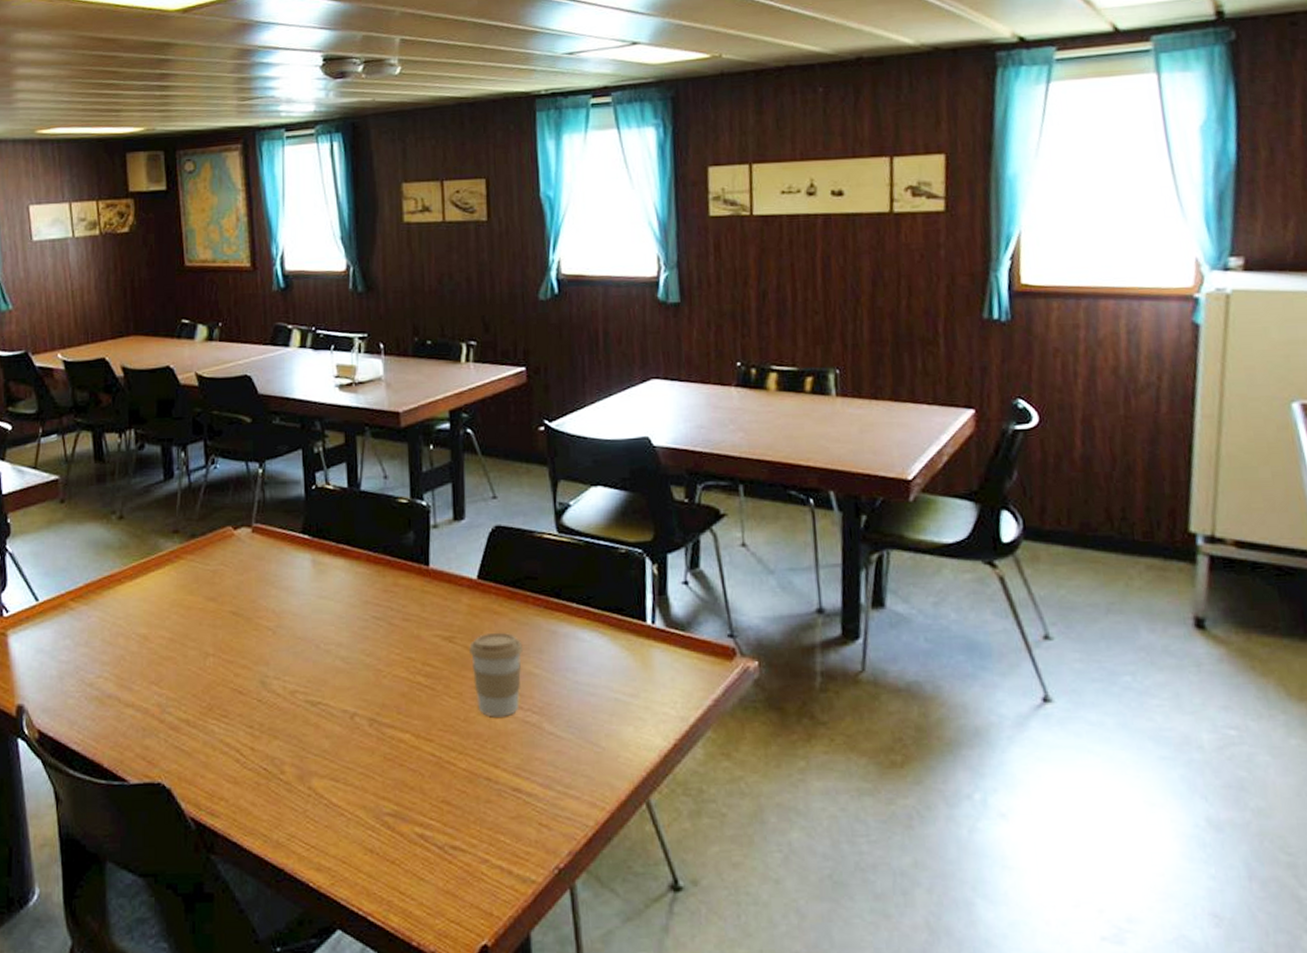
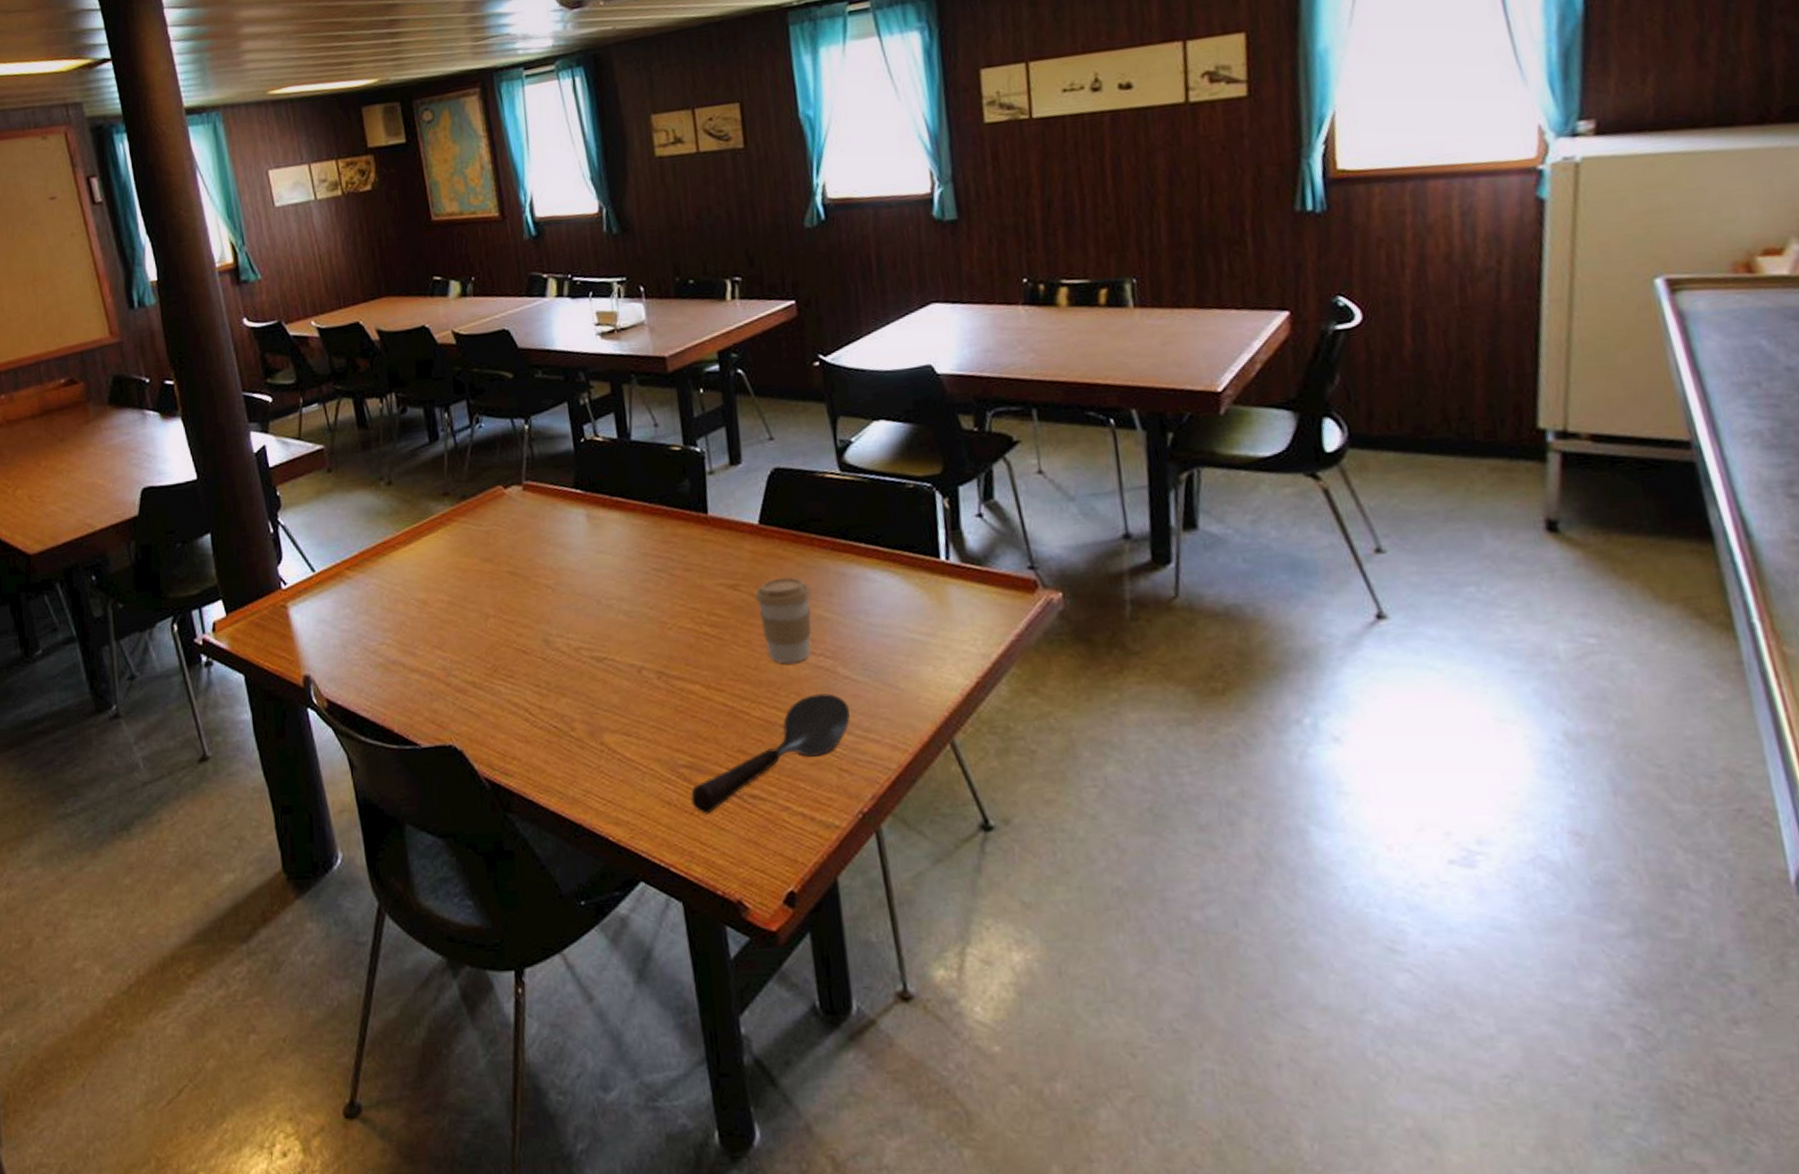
spoon: none [393,748,552,864] -> present [691,693,850,815]

